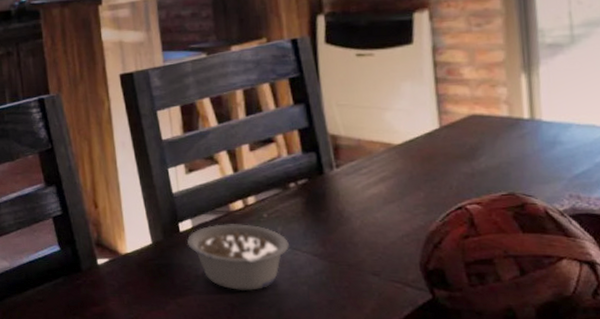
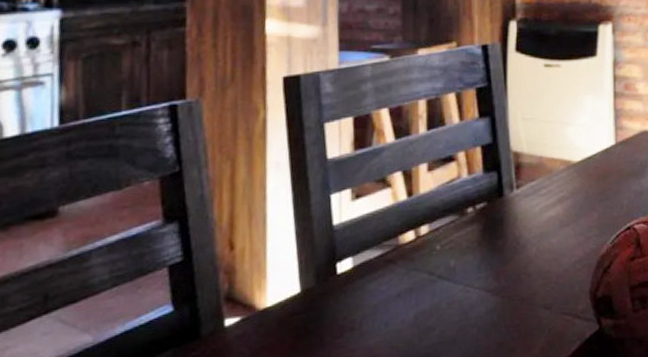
legume: present [187,224,289,290] -> none [345,259,461,342]

